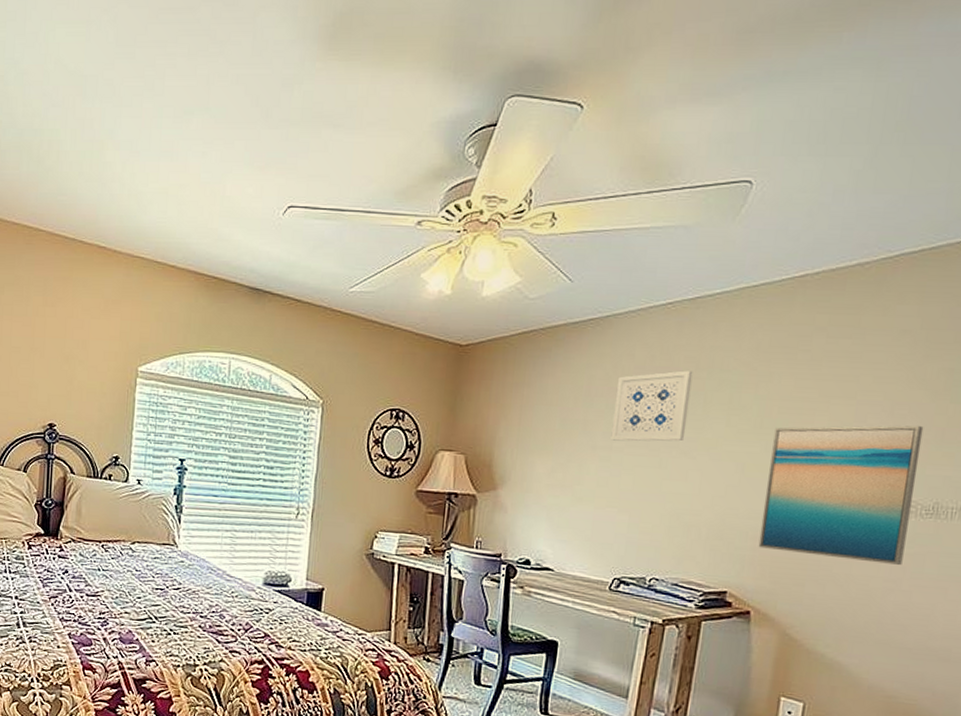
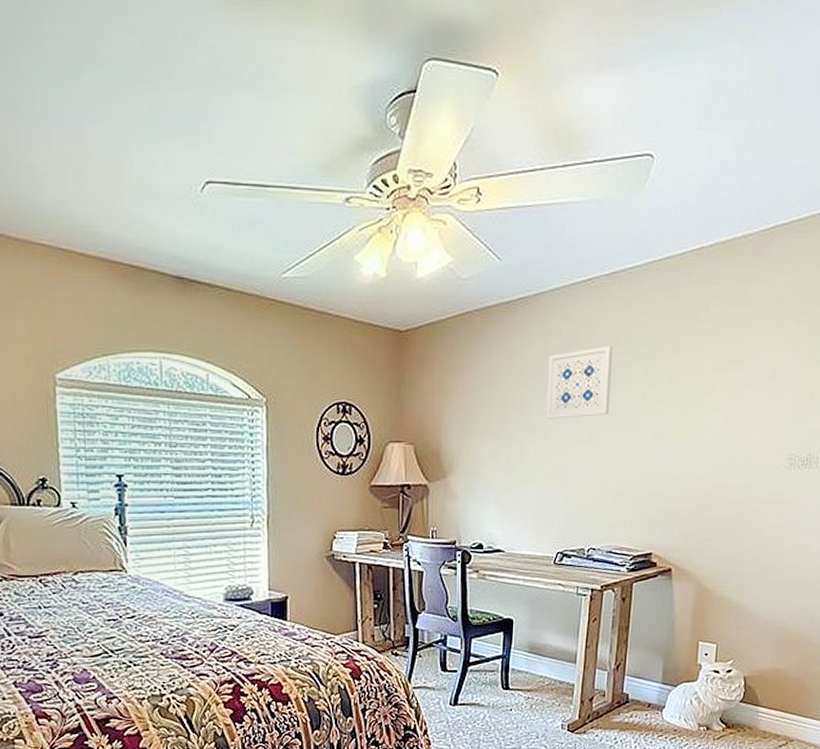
wall art: present [758,425,924,565] -> none [675,386,798,513]

